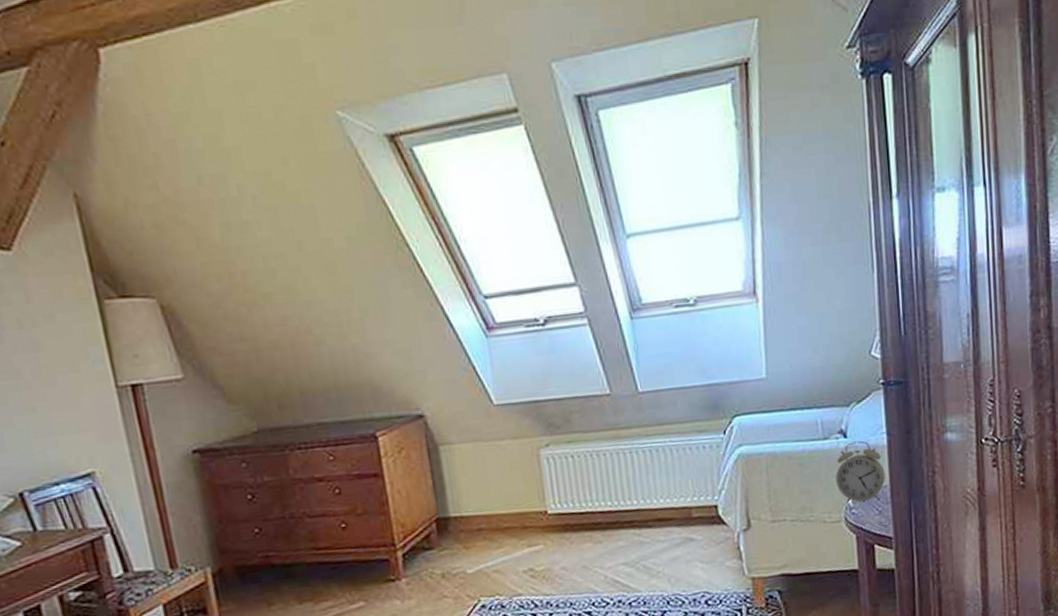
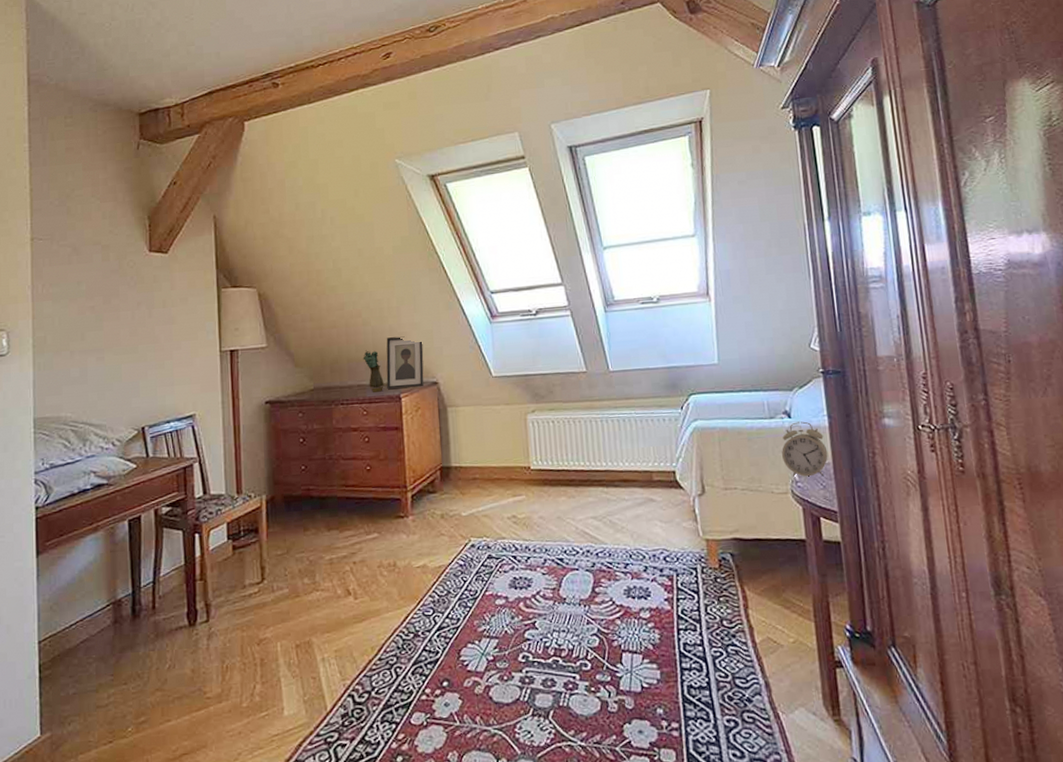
vase: none [320,377,354,432] -> present [363,350,384,392]
picture frame: none [349,358,406,426] -> present [386,336,424,389]

